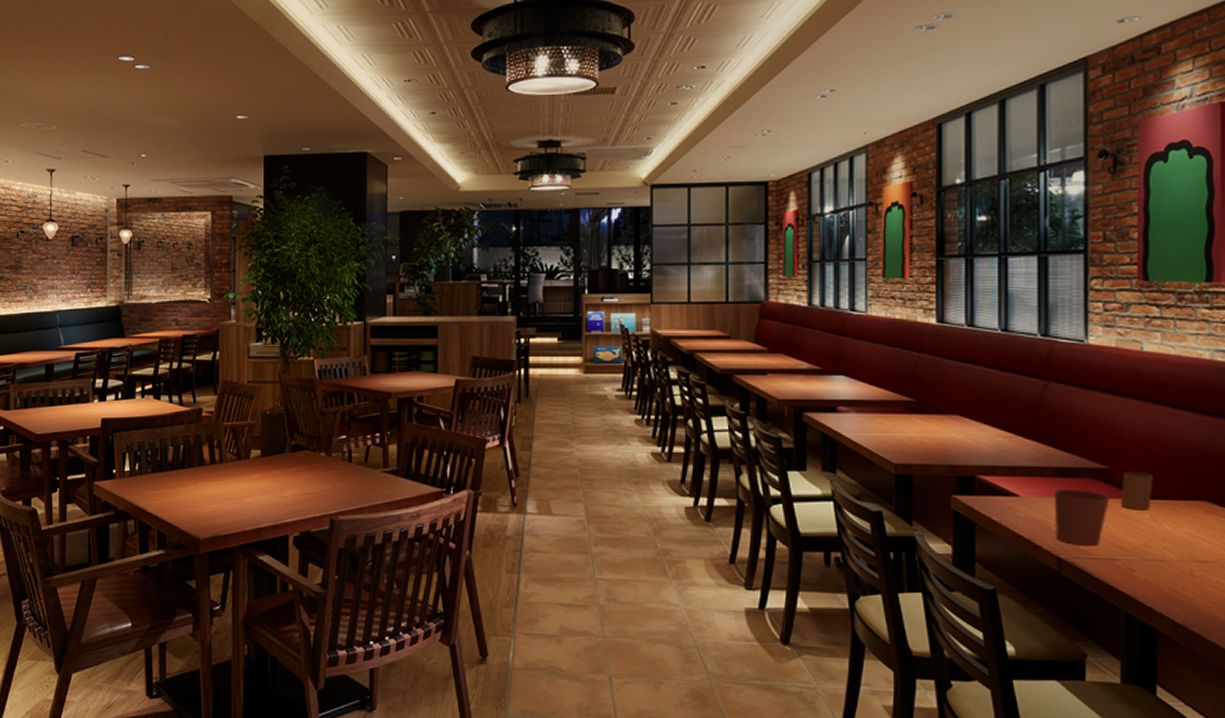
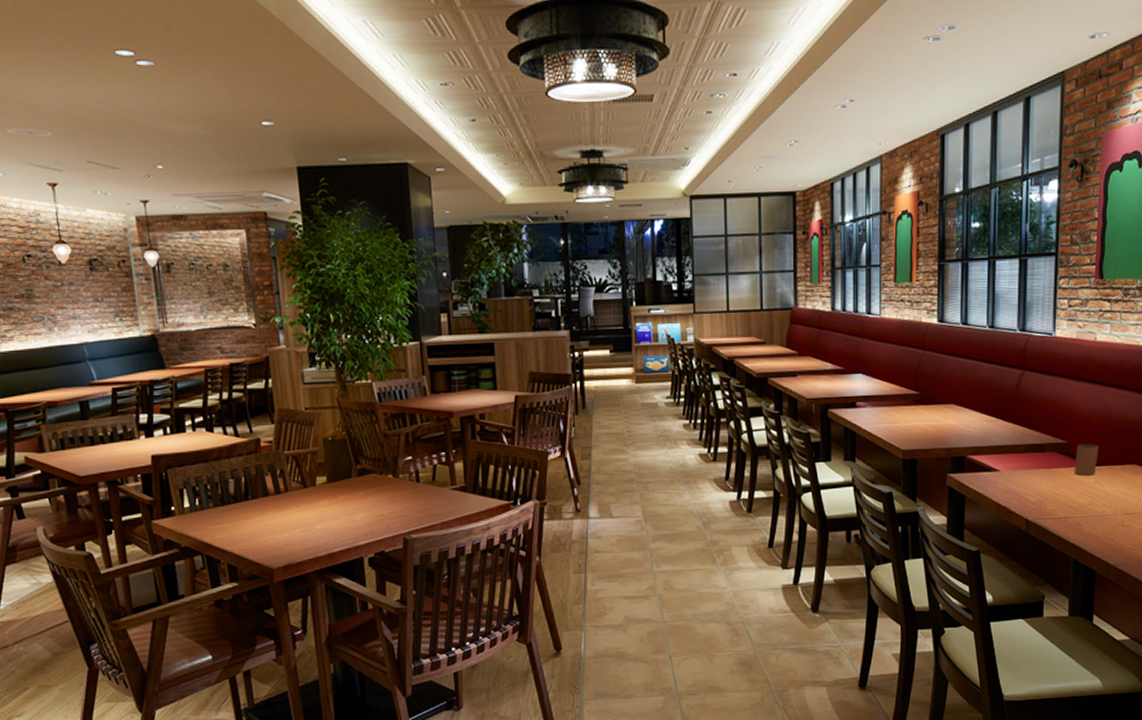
dixie cup: present [1054,489,1110,546] -> none [1025,462,1067,508]

